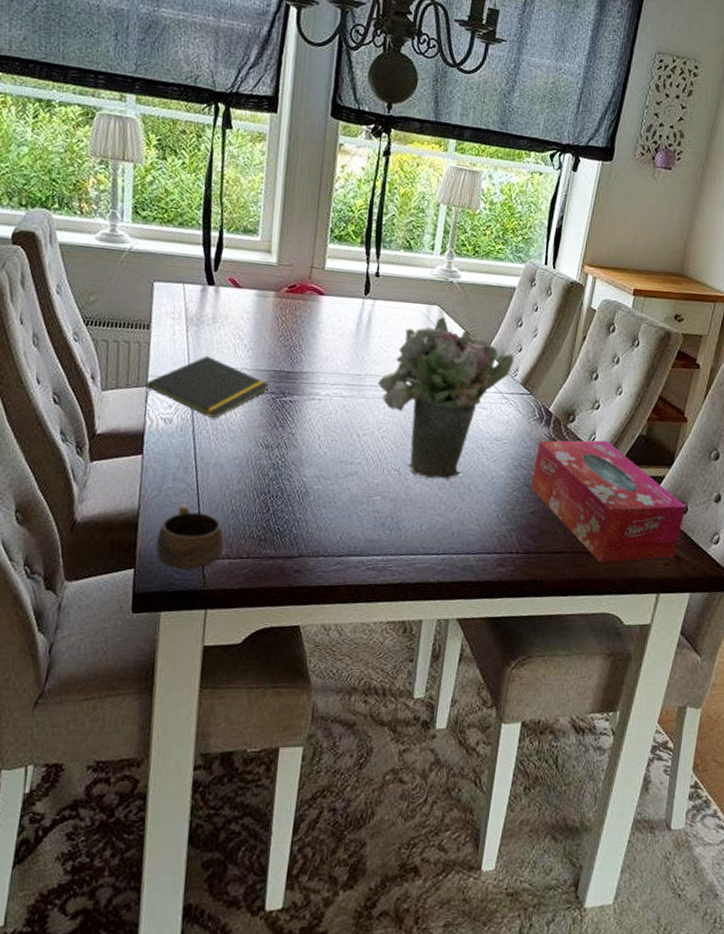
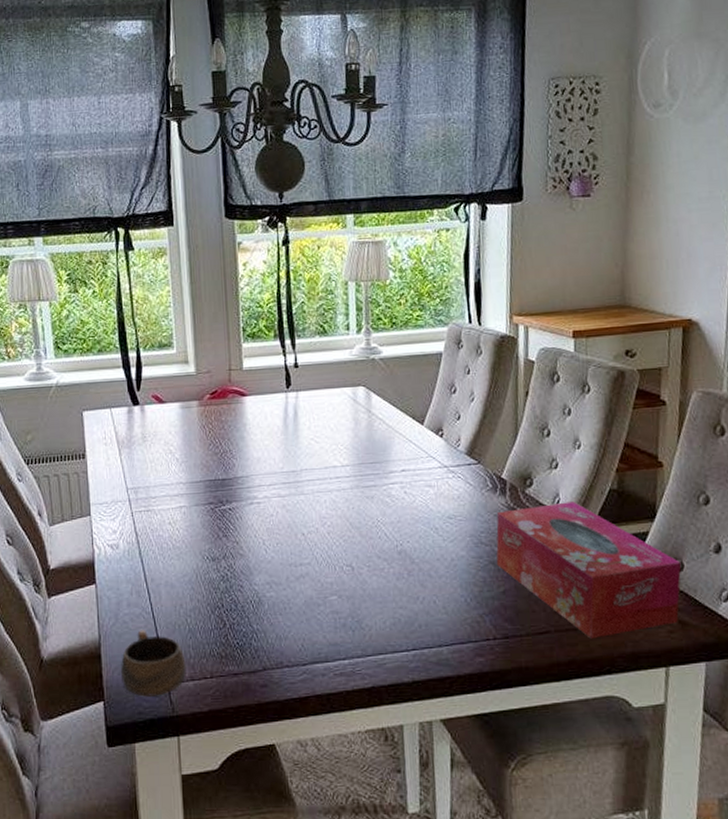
notepad: present [144,355,270,418] -> none [89,475,207,537]
flower bouquet: present [376,317,514,479] -> none [313,397,454,570]

